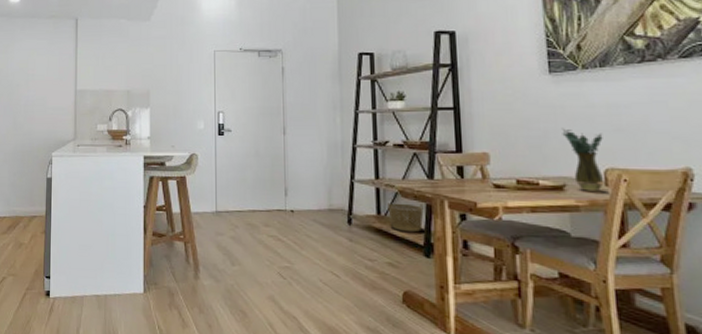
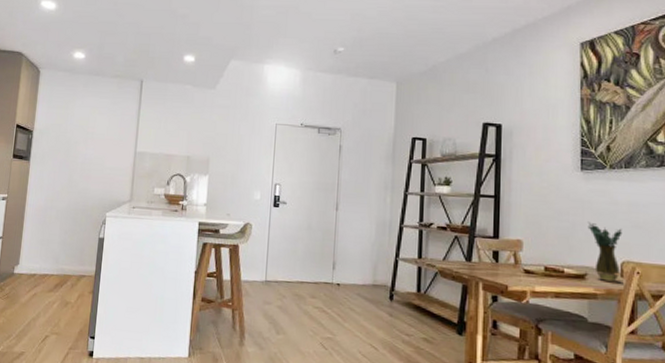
basket: present [388,202,424,231] -> none [427,281,460,310]

